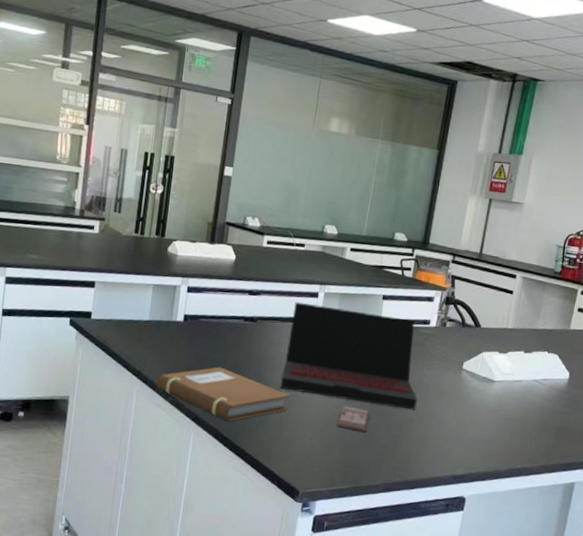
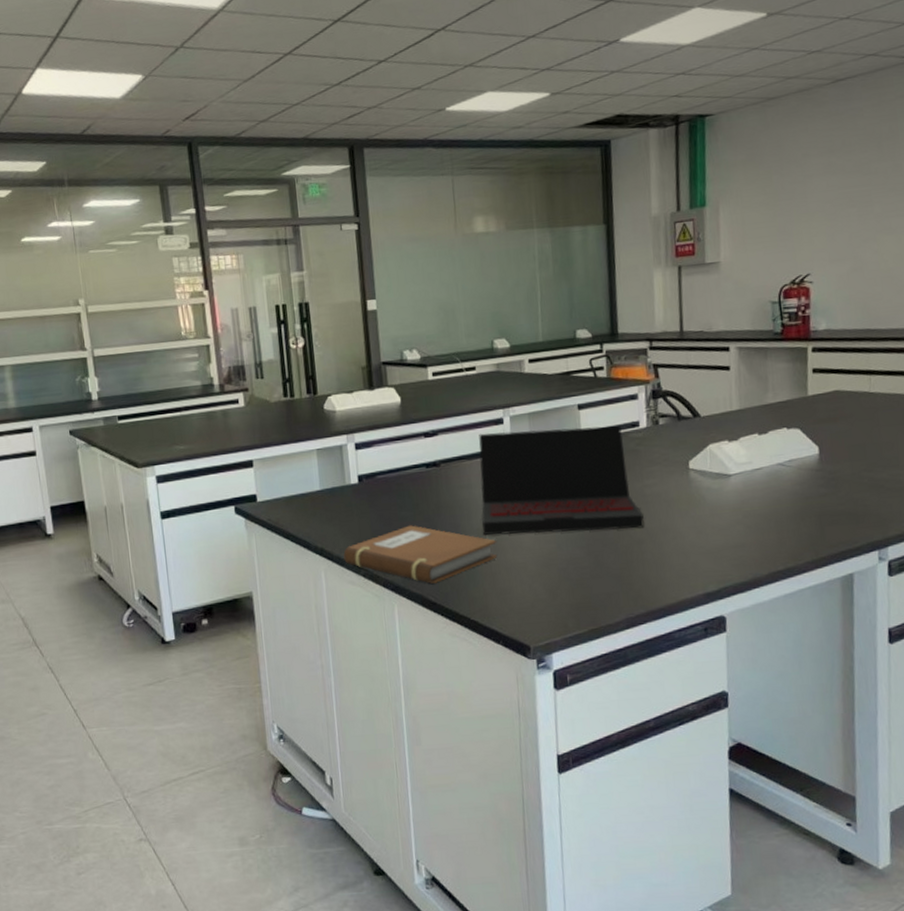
book: present [337,406,370,432] -> none [557,539,593,566]

